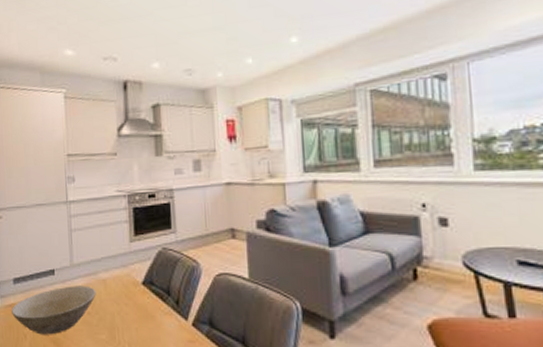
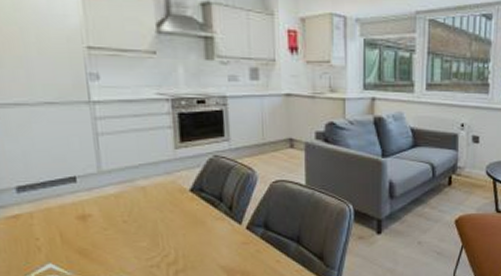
bowl: present [12,285,96,335] -> none [16,193,134,246]

